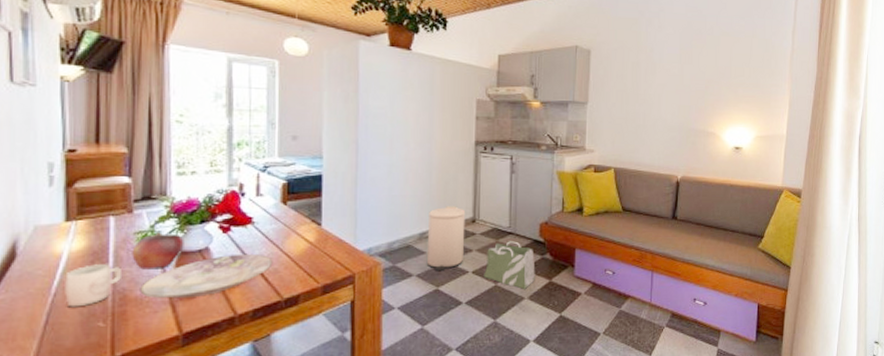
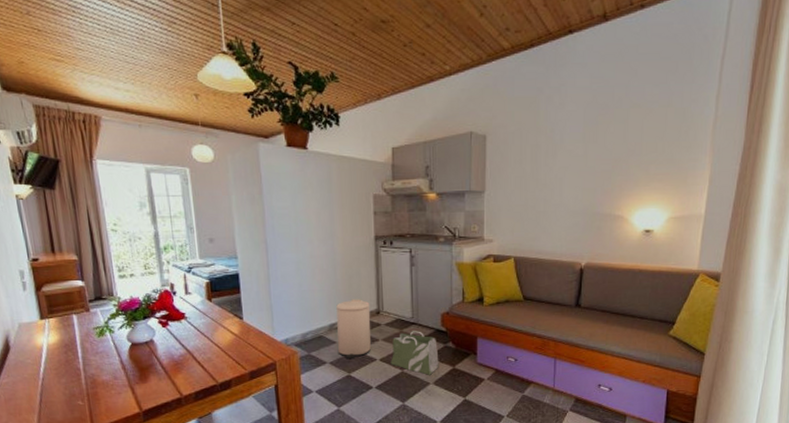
mug: present [63,263,123,307] -> none [47,353,90,389]
fruit: present [132,232,184,270] -> none [94,327,134,359]
plate: present [139,253,273,298] -> none [104,344,206,382]

